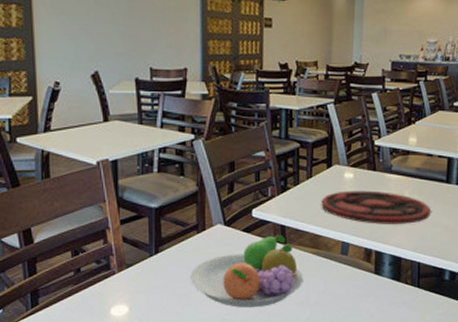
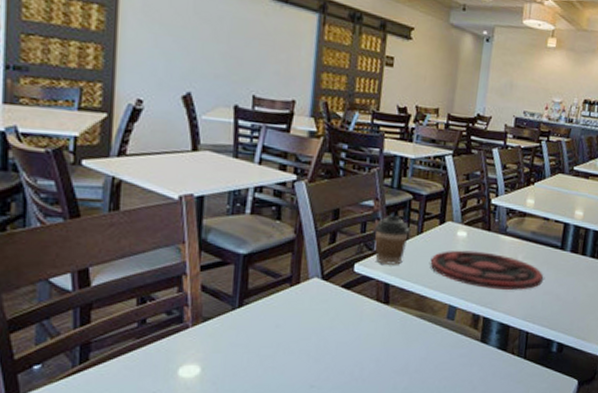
fruit bowl: present [190,235,304,308] -> none [277,293,405,374]
coffee cup: none [268,163,299,208] -> present [374,214,409,265]

